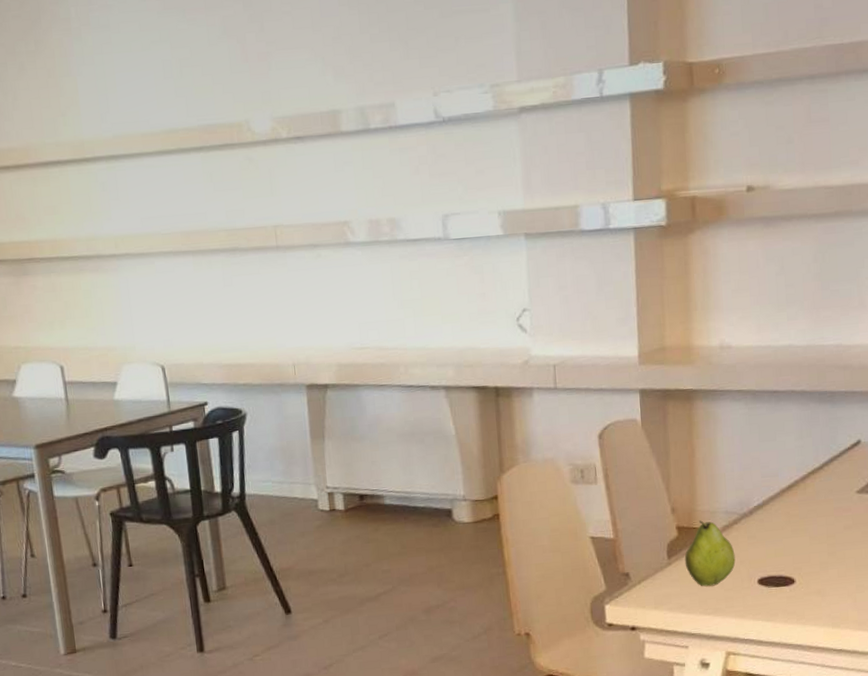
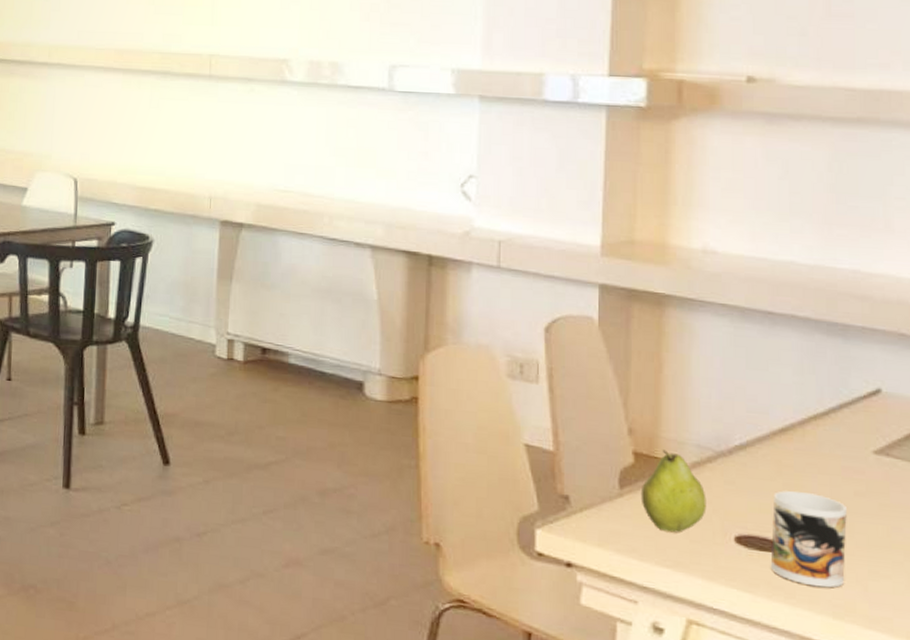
mug: none [785,533,840,607] -> present [770,490,847,588]

